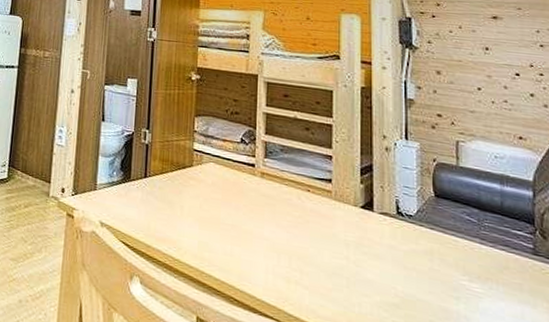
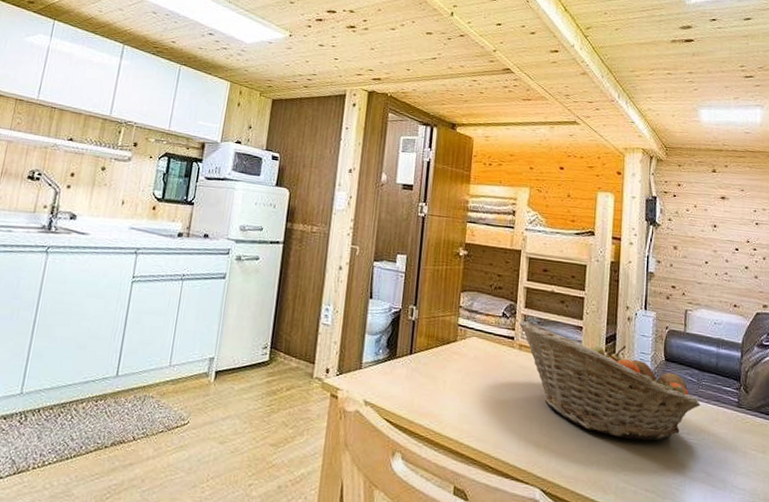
fruit basket: none [260,147,484,287] -> present [519,321,700,441]

